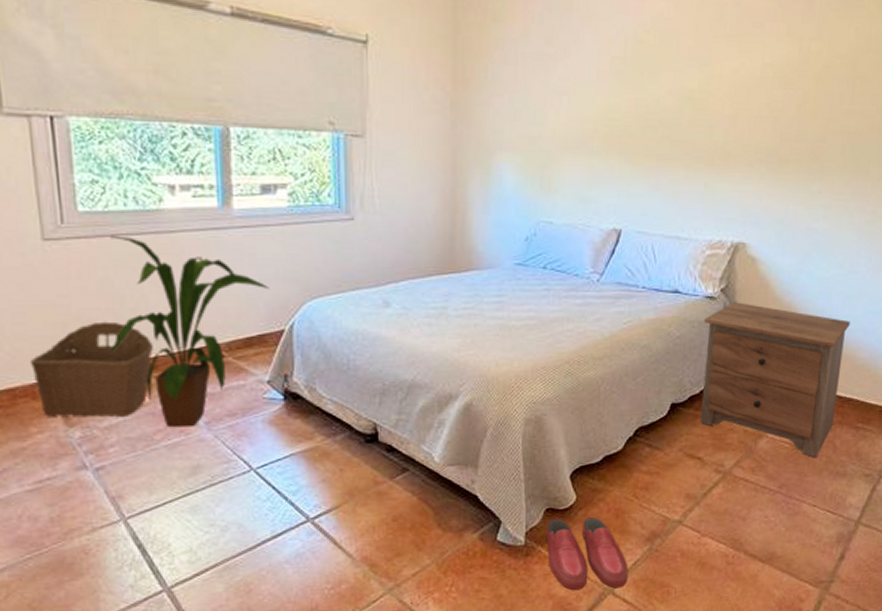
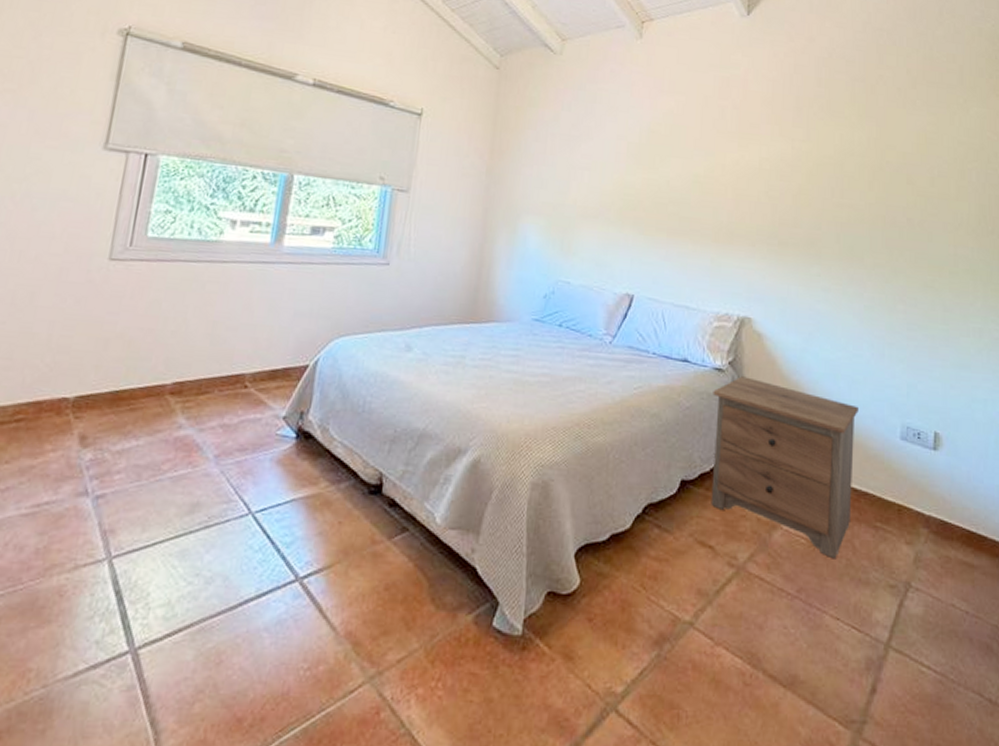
wicker basket: present [31,321,153,417] -> none [62,341,183,441]
house plant: present [108,235,269,428] -> none [139,261,302,460]
slippers: present [546,517,628,590] -> none [545,604,634,704]

